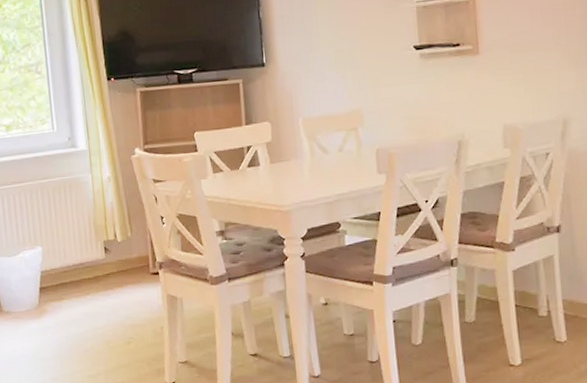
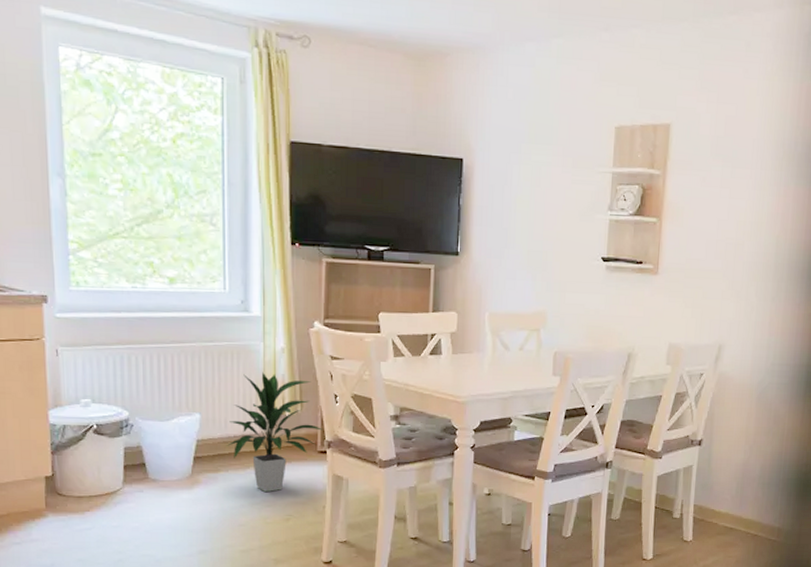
indoor plant: none [67,202,153,316] -> present [227,372,323,492]

